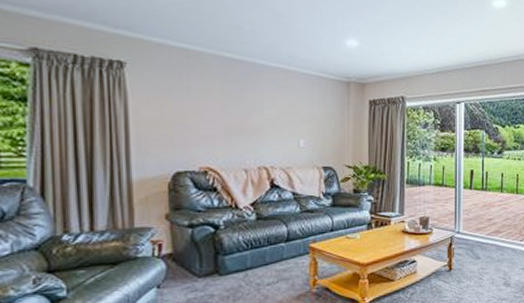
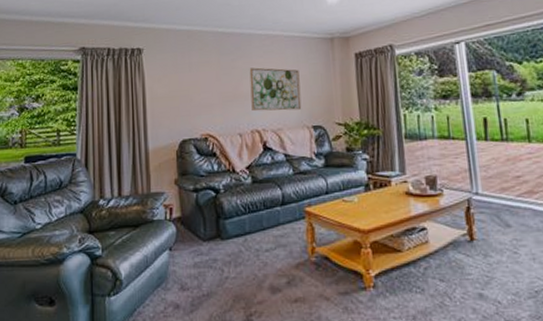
wall art: none [259,101,313,150] -> present [249,67,302,111]

